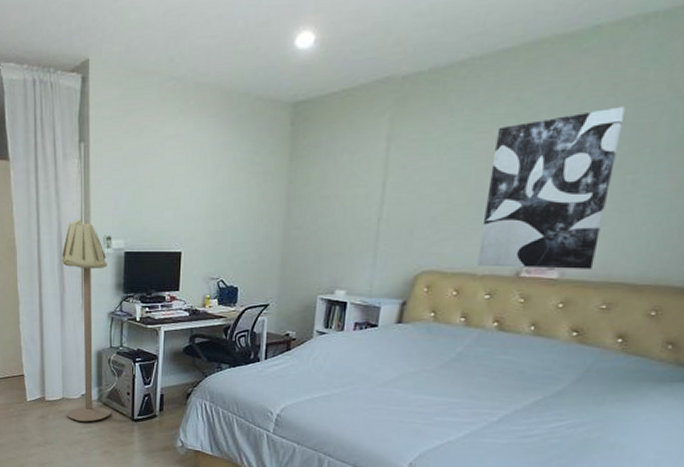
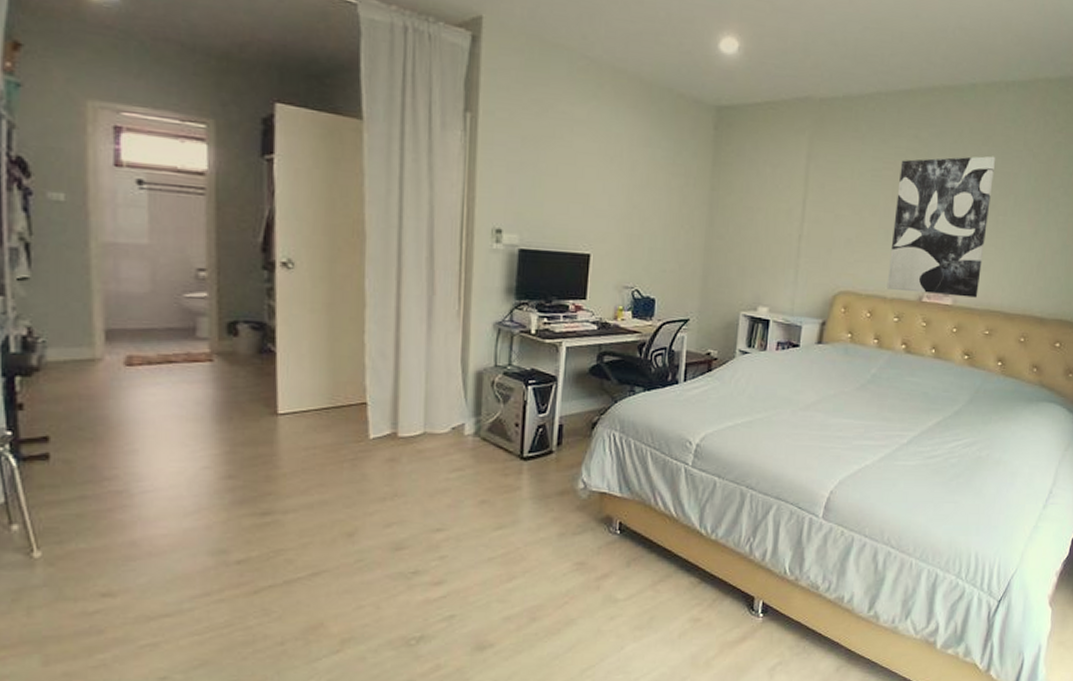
floor lamp: present [61,219,111,422] -> none [428,204,495,464]

